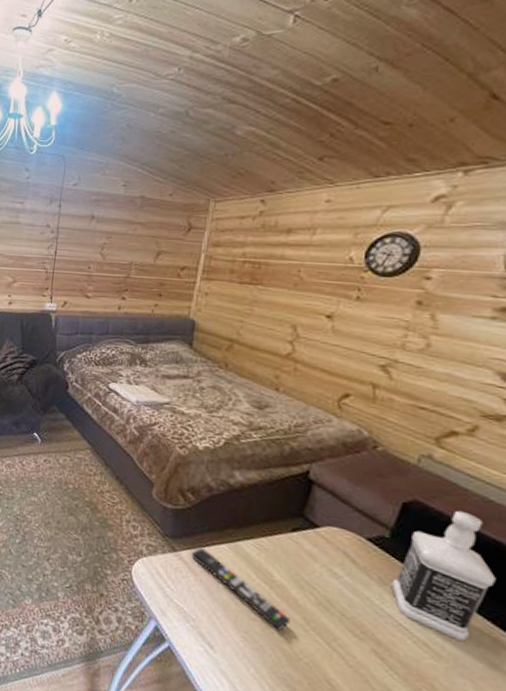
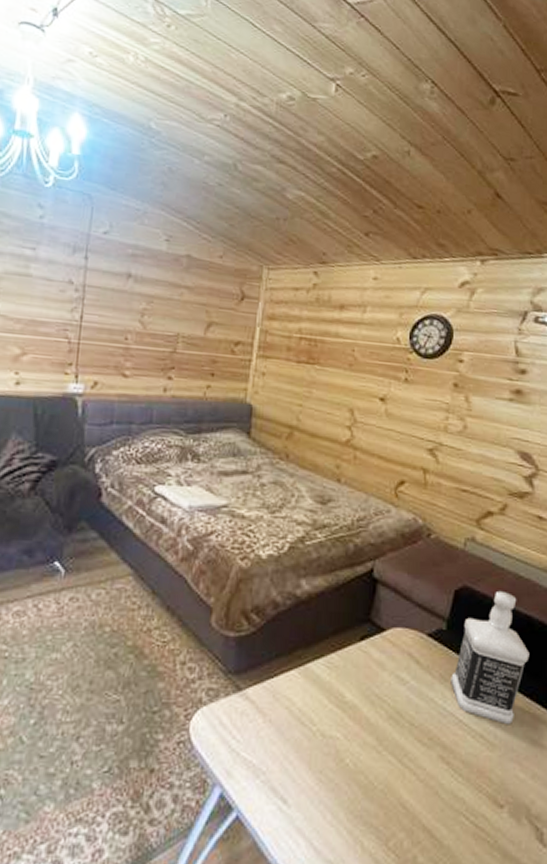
remote control: present [191,548,291,631] -> none [258,680,365,759]

